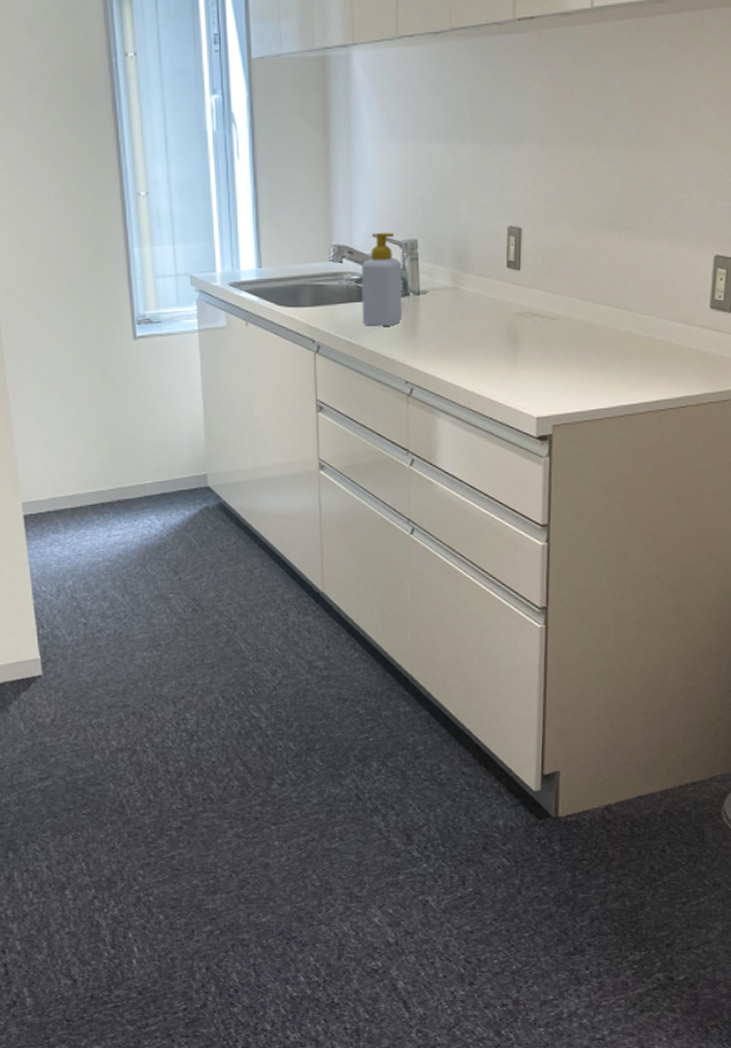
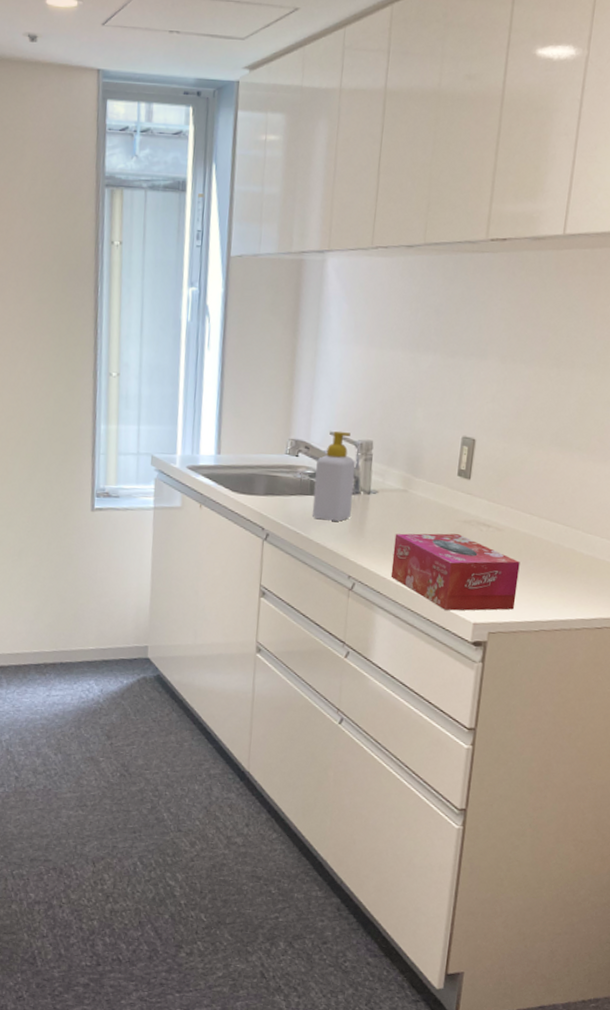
tissue box: none [448,328,578,407] -> present [390,533,520,611]

